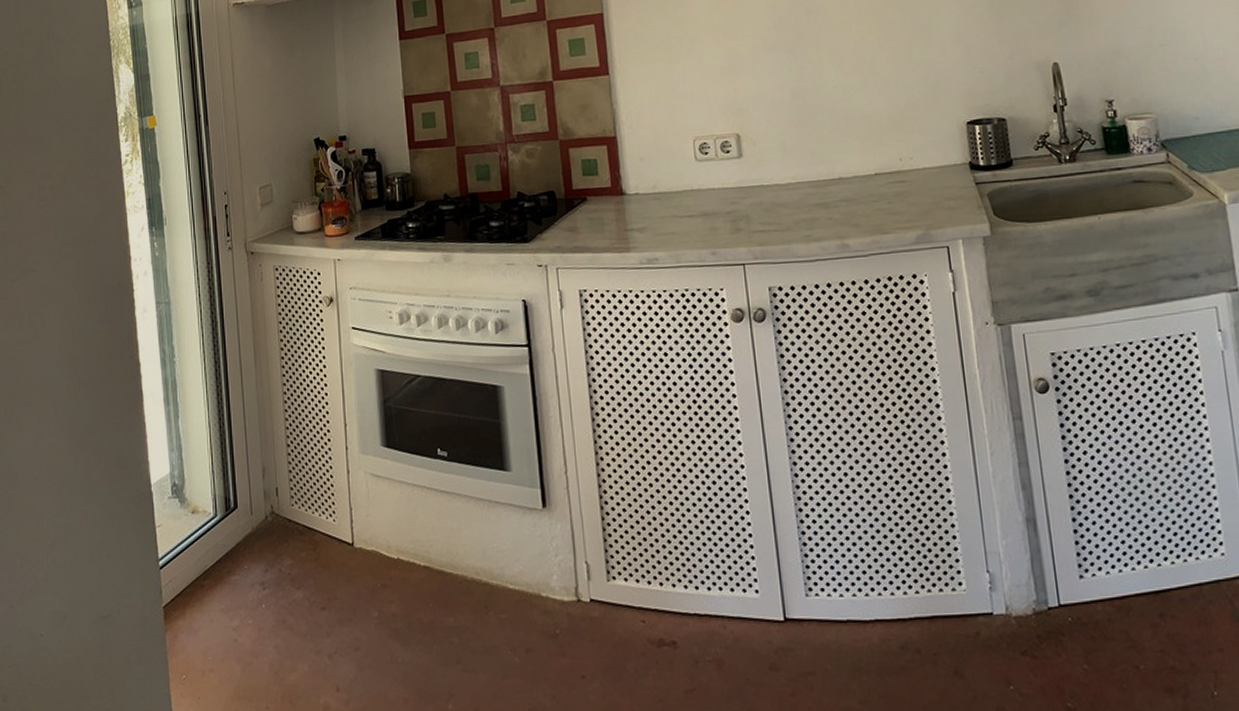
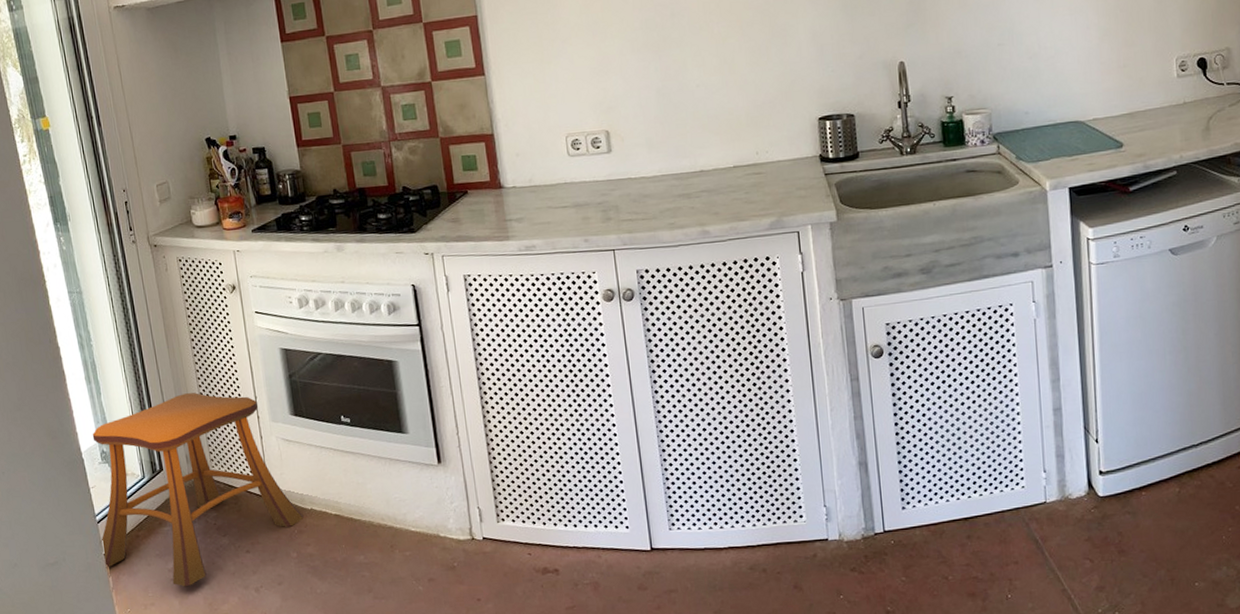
stool: none [161,418,389,650] -> present [92,393,304,587]

